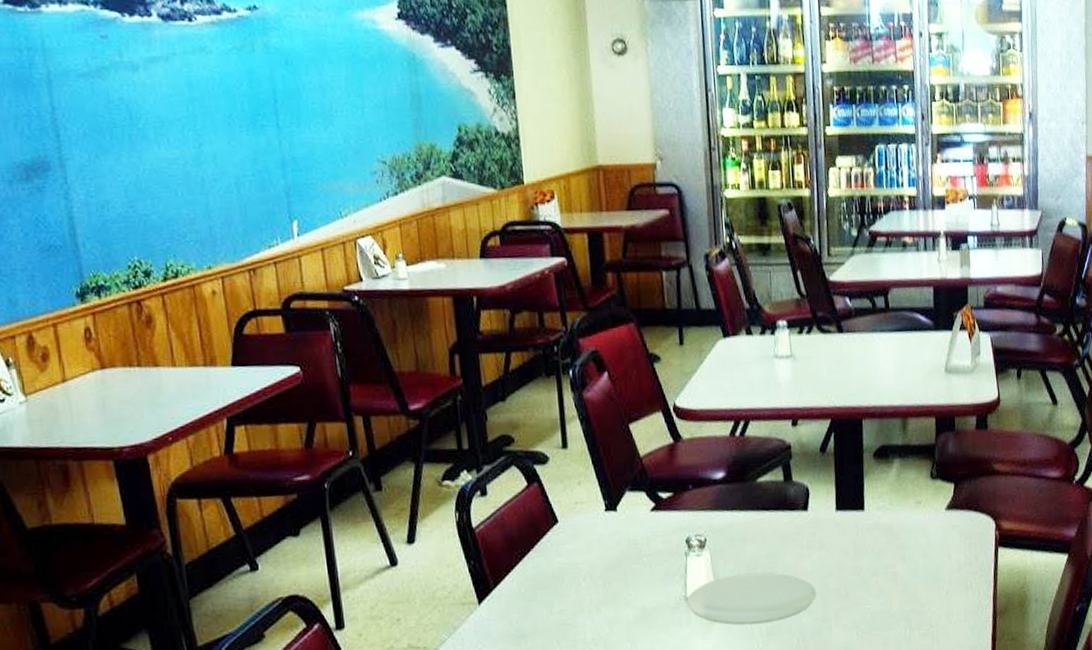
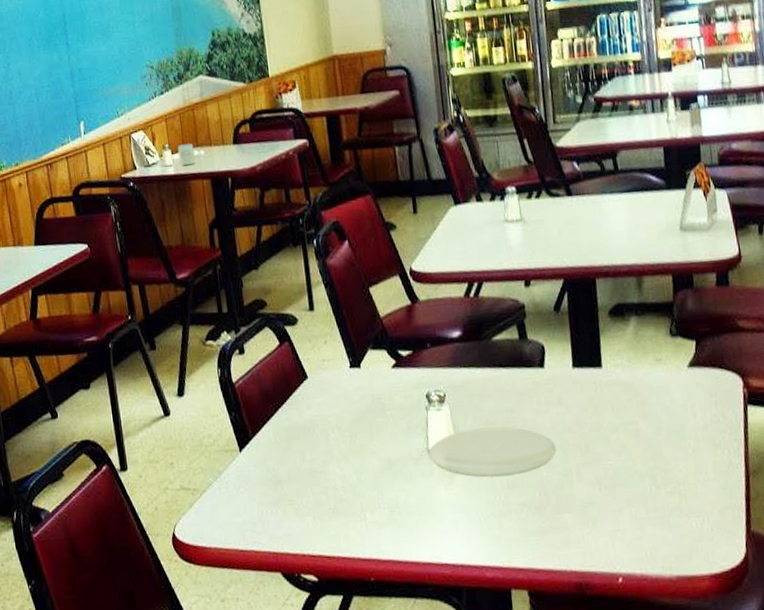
mug: none [413,254,443,280] -> present [177,143,202,166]

